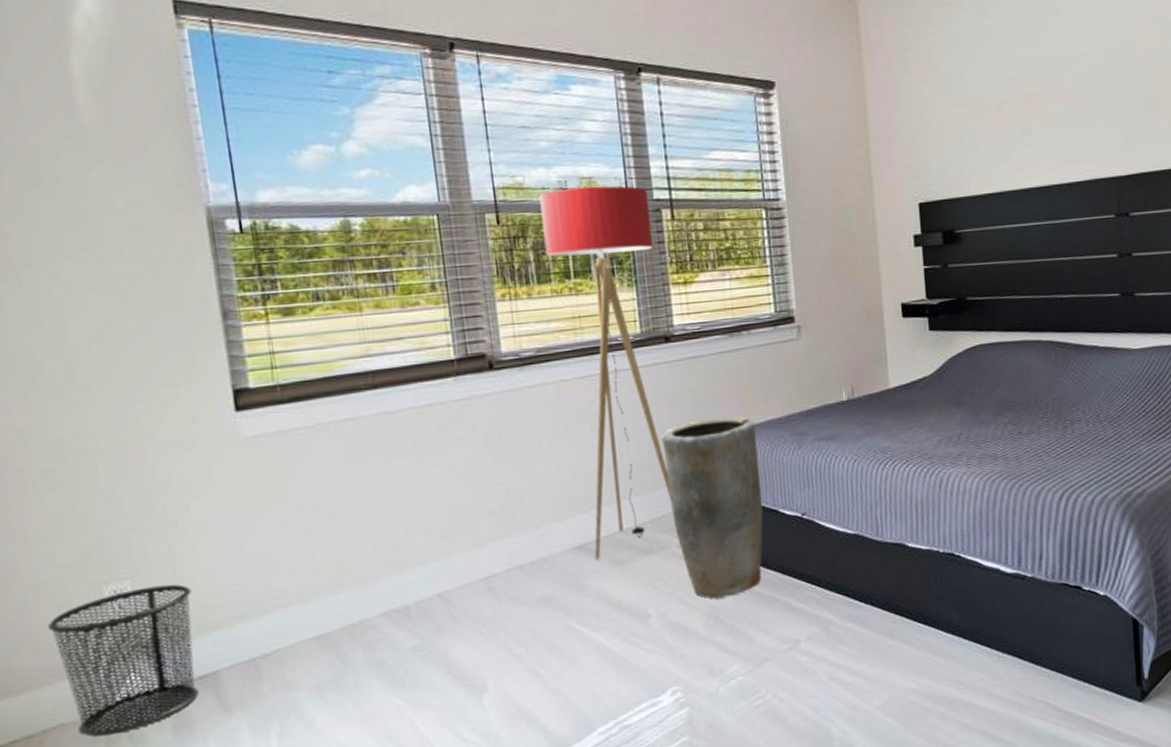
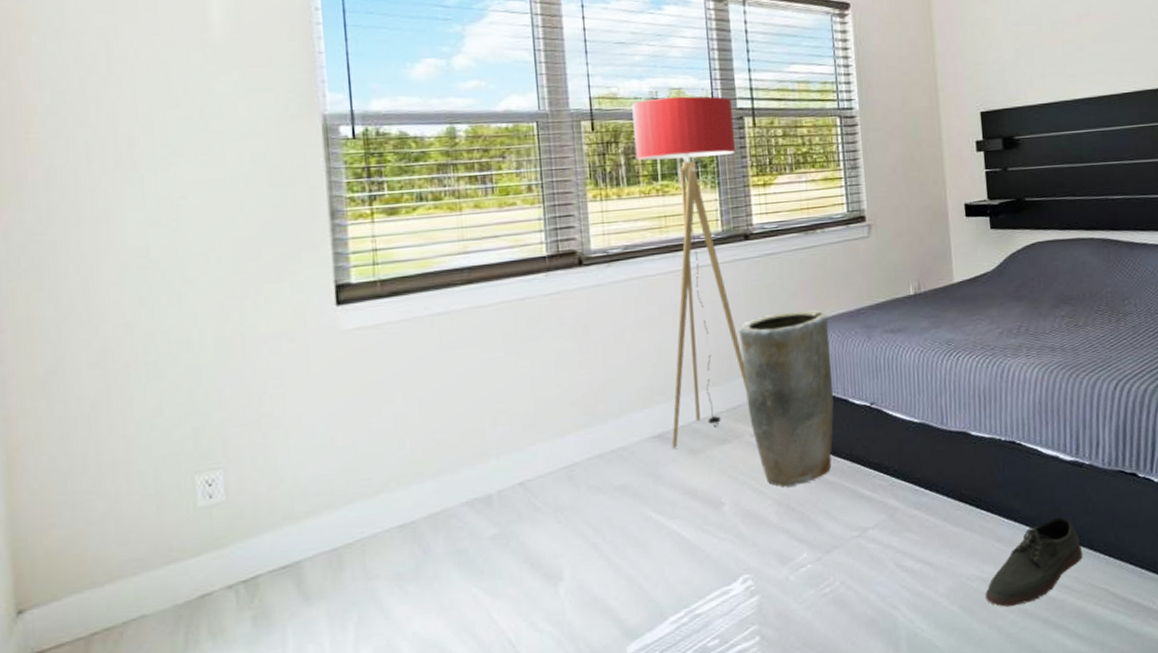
waste bin: present [48,584,199,737] -> none [138,473,281,628]
shoe: none [922,630,1023,720] -> present [985,517,1082,607]

